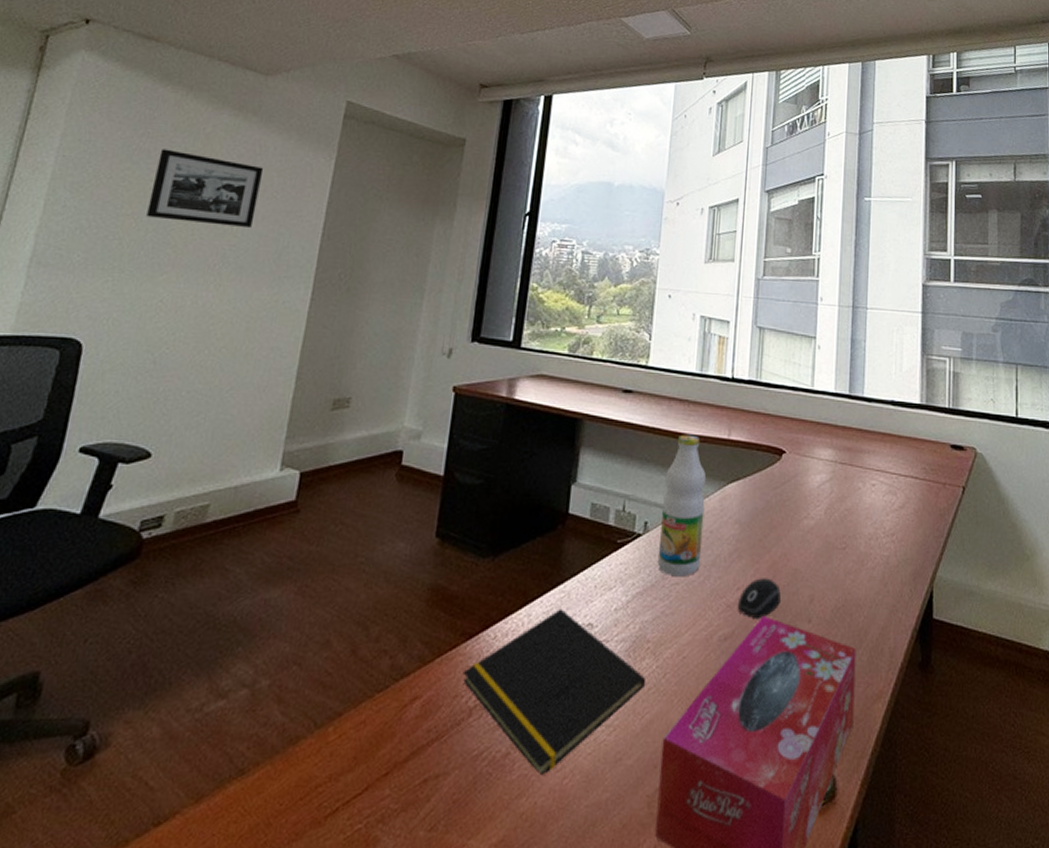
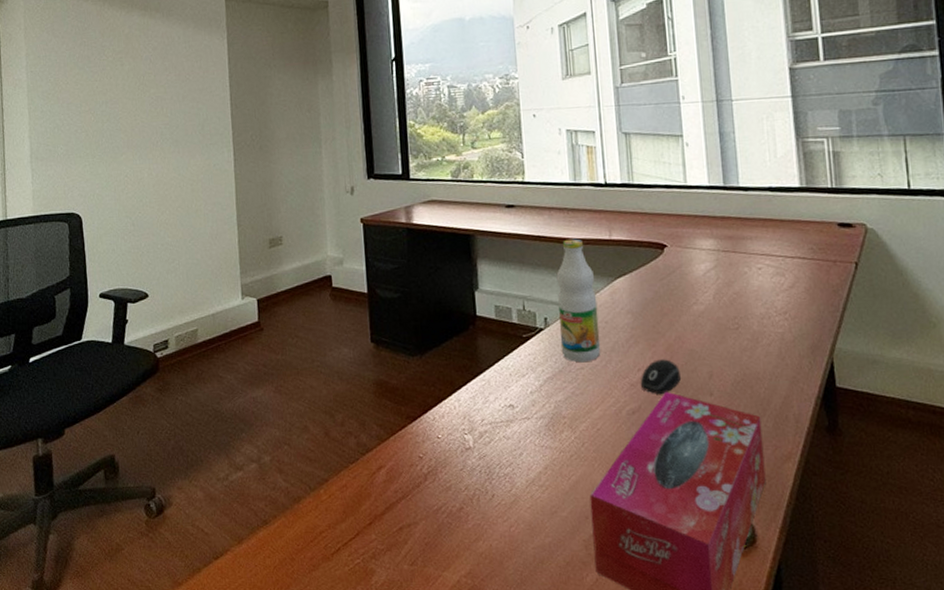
picture frame: present [146,149,264,229] -> none [96,52,177,111]
notepad: present [462,609,646,775] -> none [413,394,568,524]

